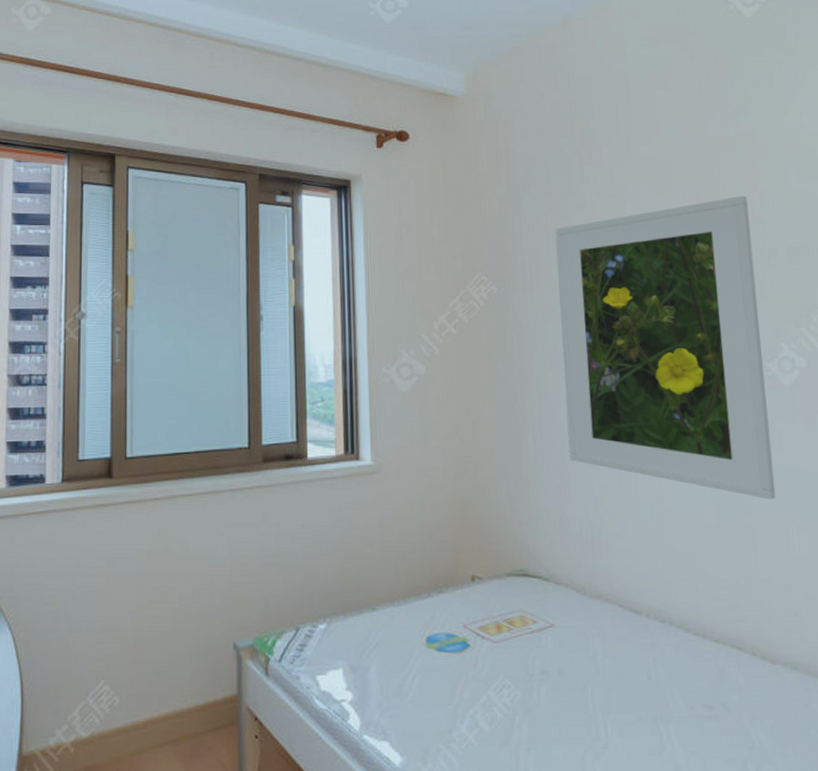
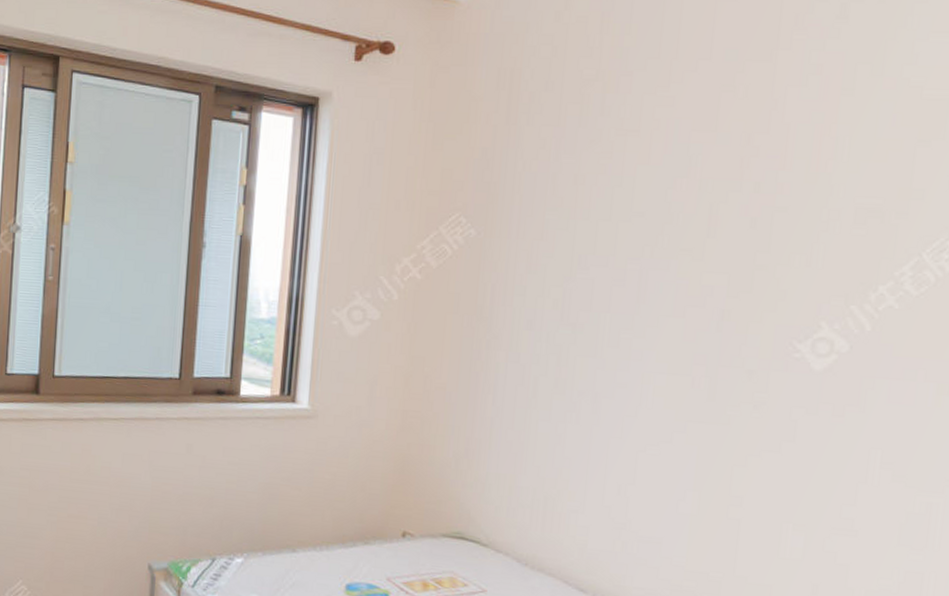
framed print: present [555,195,776,500] -> none [532,140,815,495]

